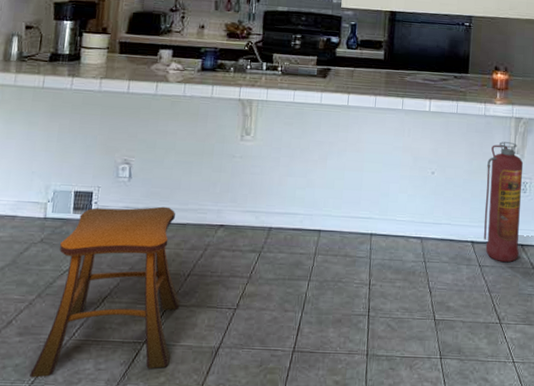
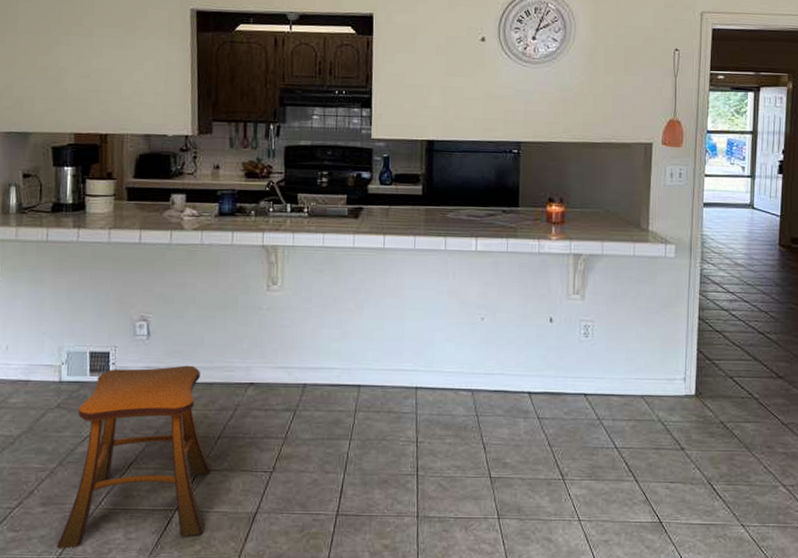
fire extinguisher: present [484,141,524,263] -> none [541,281,585,414]

